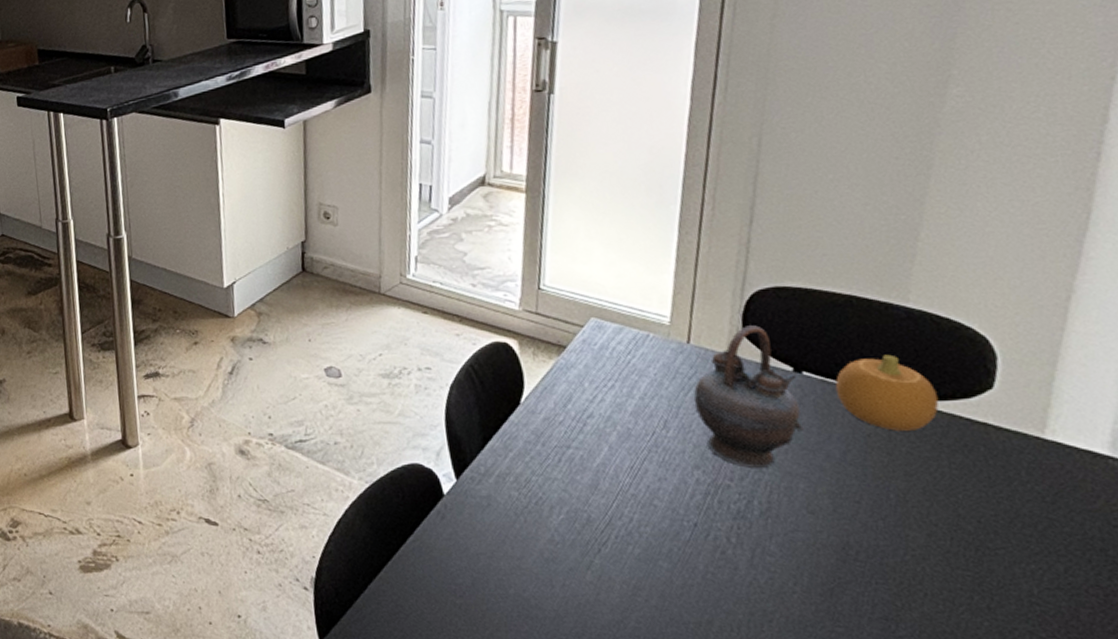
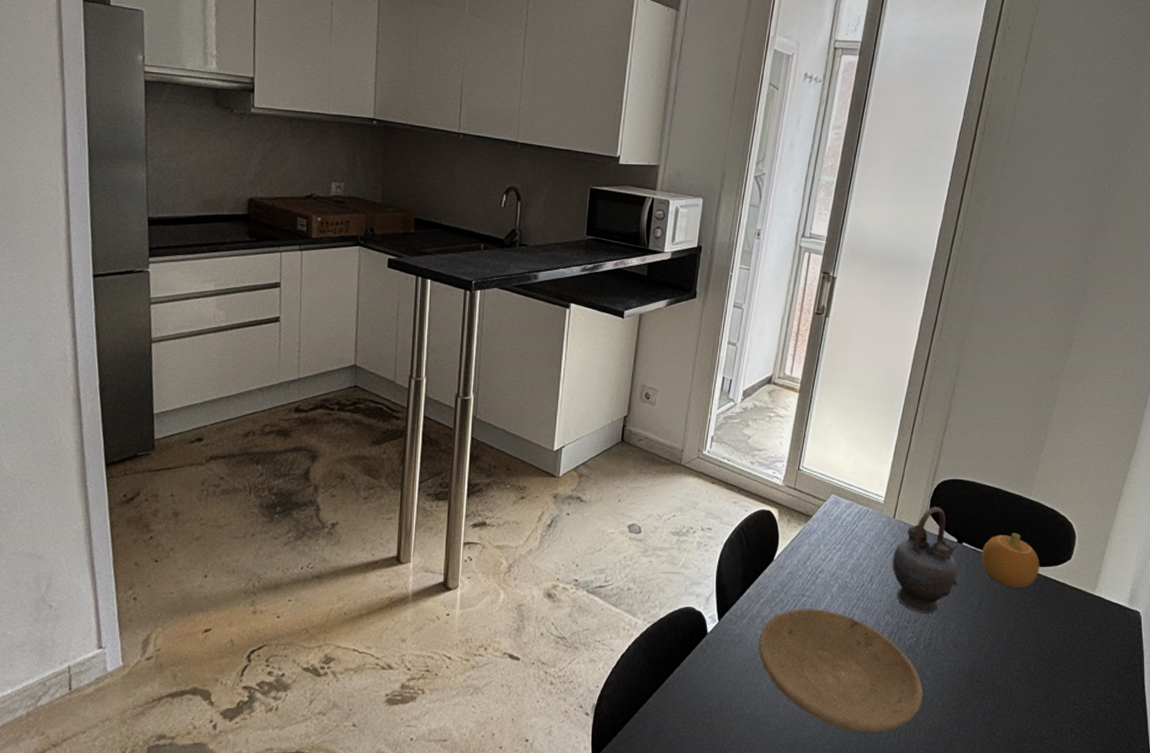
plate: none [514,464,769,625] -> present [758,609,923,734]

